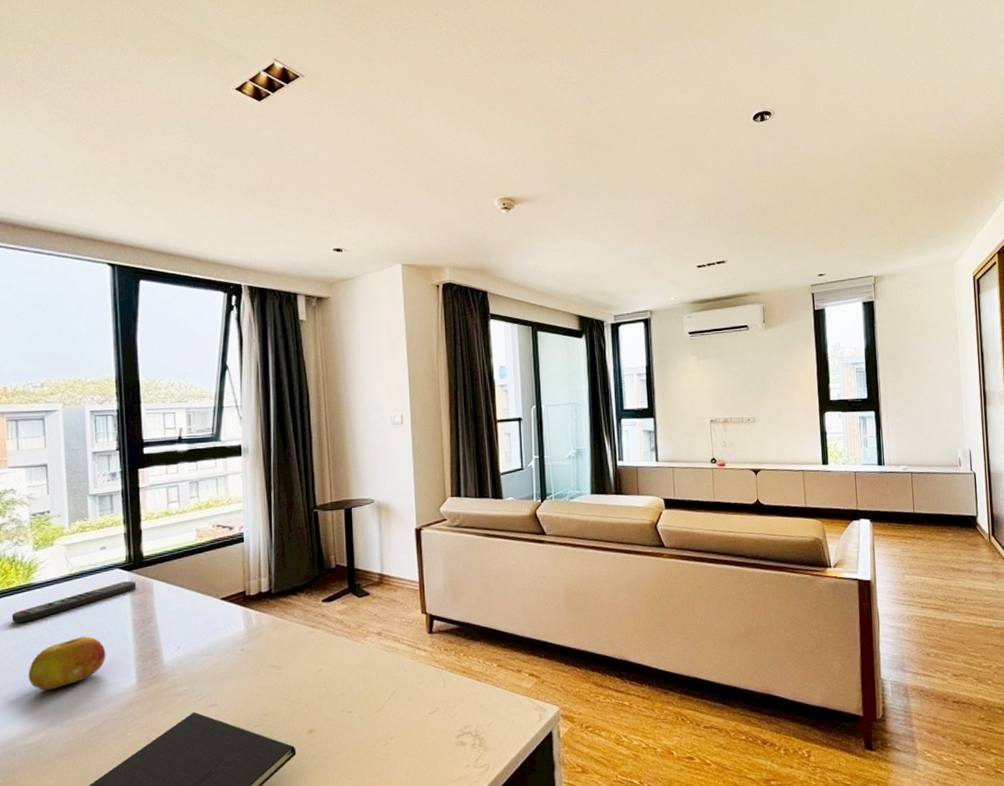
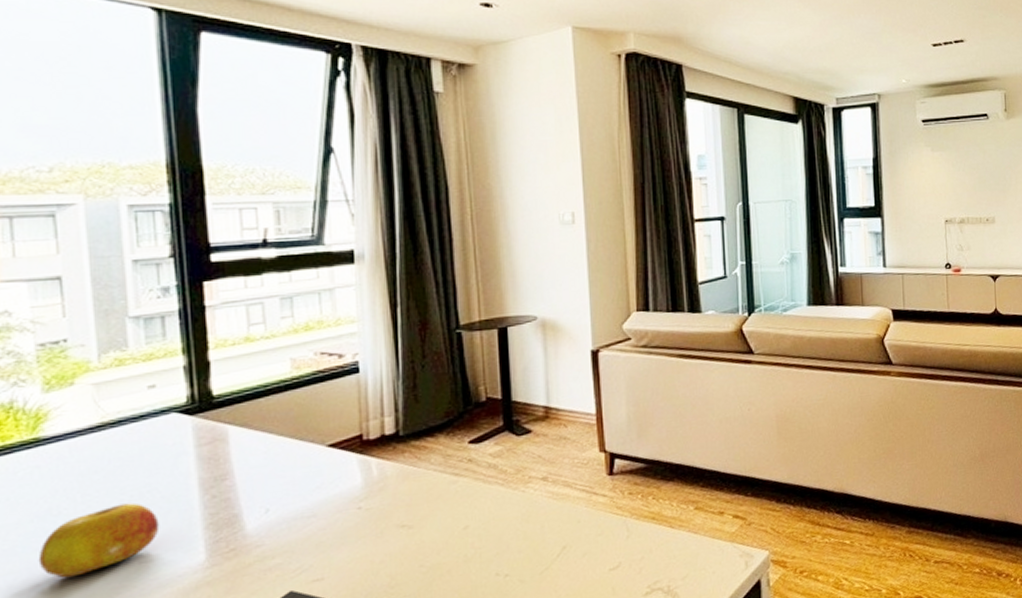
remote control: present [11,581,137,622] -> none [9,428,204,490]

